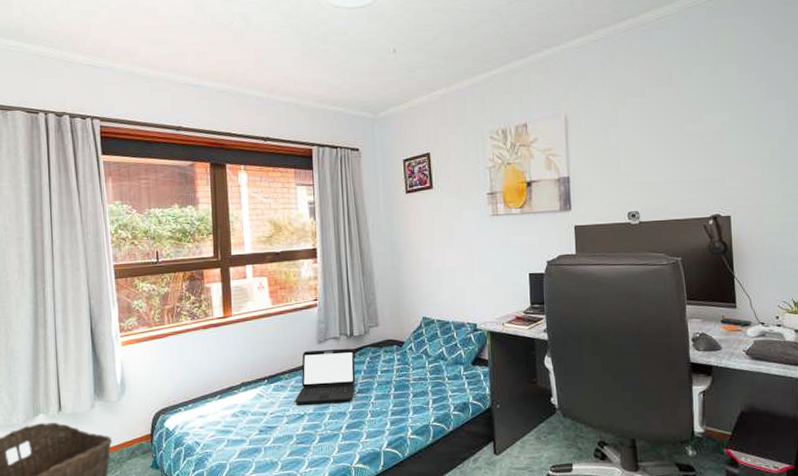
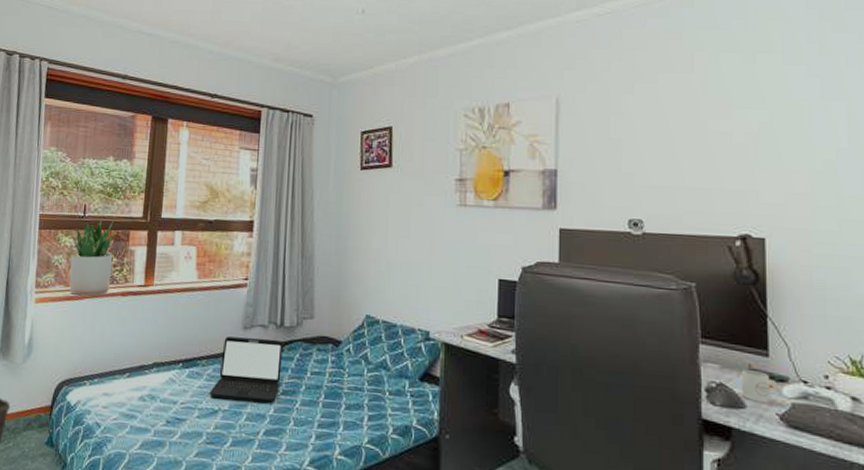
planter: none [148,259,192,335] -> present [69,216,115,297]
mug: none [717,319,744,344] -> present [740,369,779,403]

